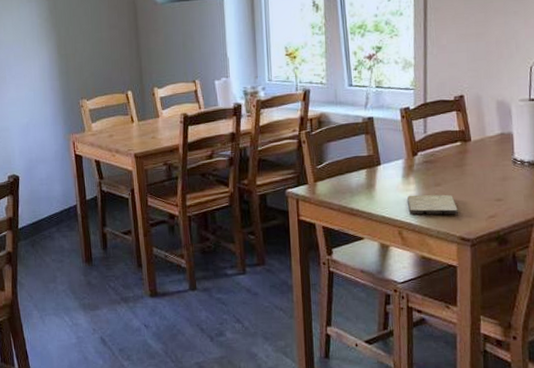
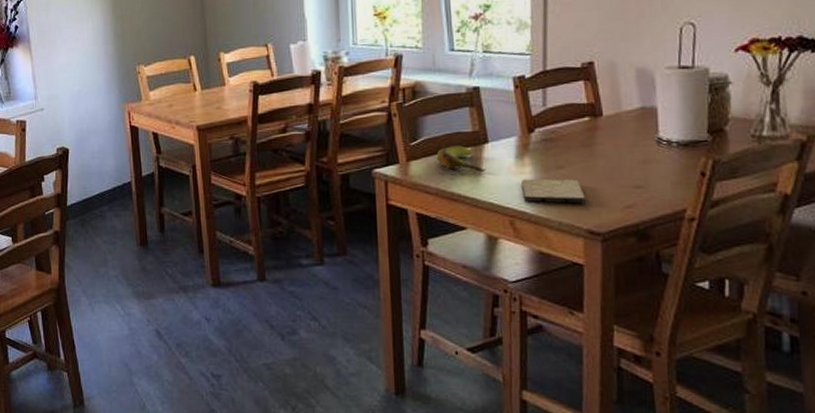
banana: none [338,168,379,190] -> present [436,145,487,172]

